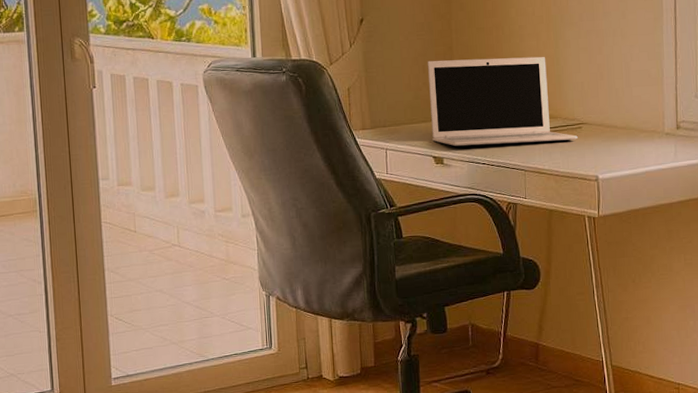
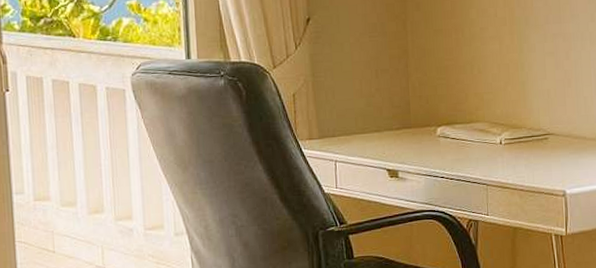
laptop: present [427,56,578,146] -> none [380,61,544,158]

